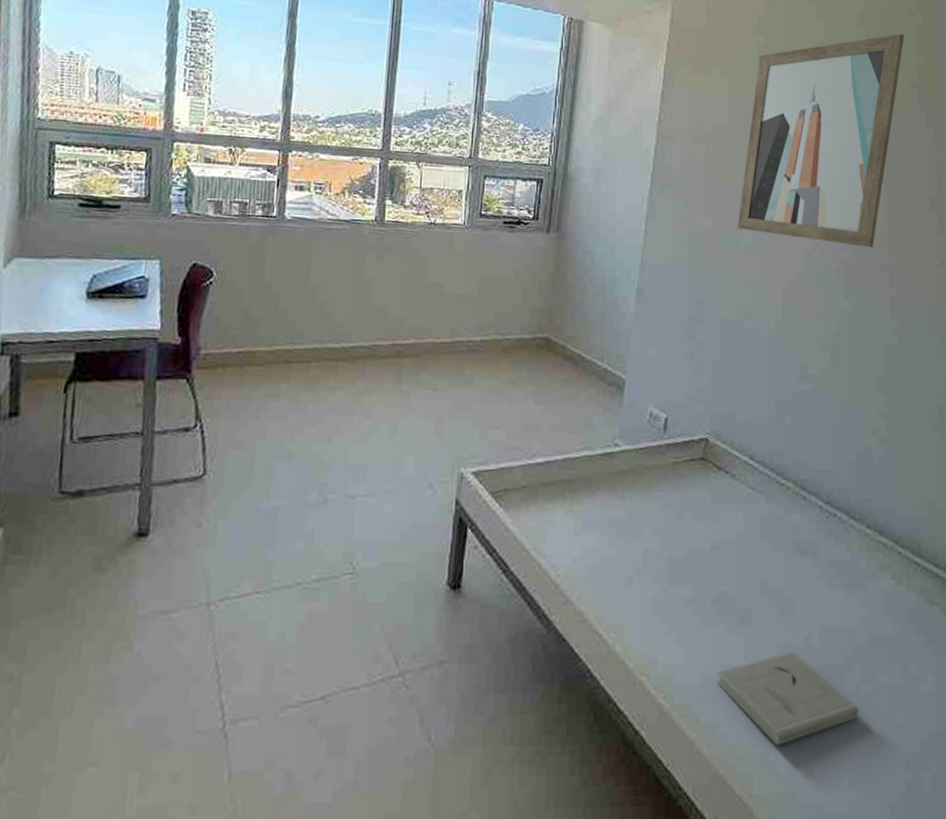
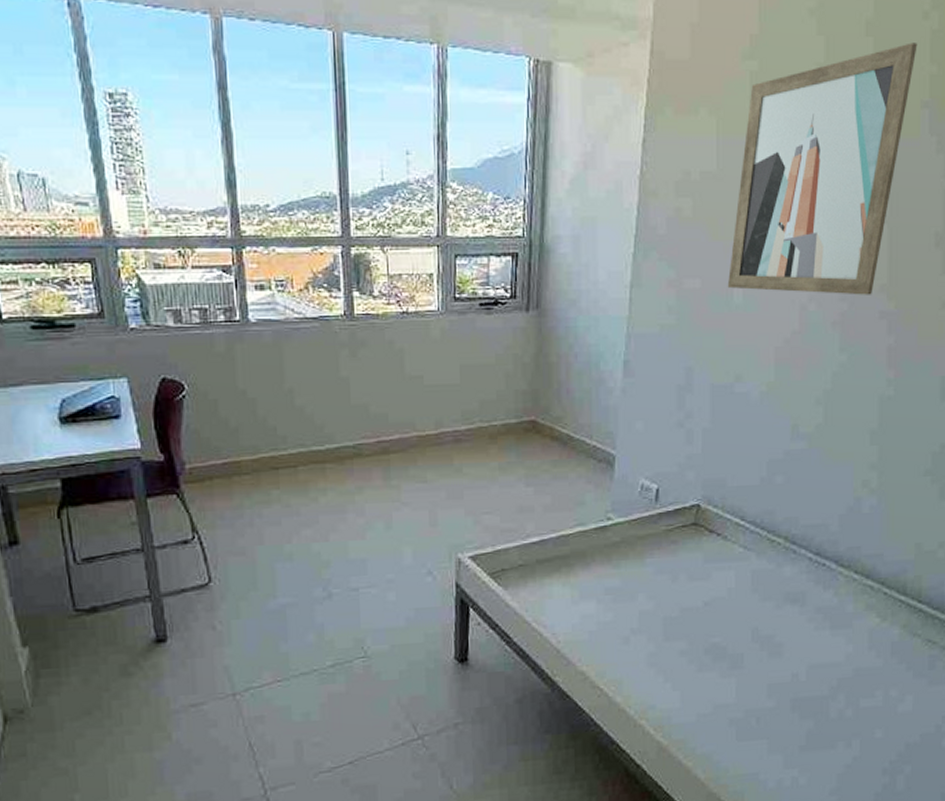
book: present [717,652,859,746] -> none [711,688,841,766]

